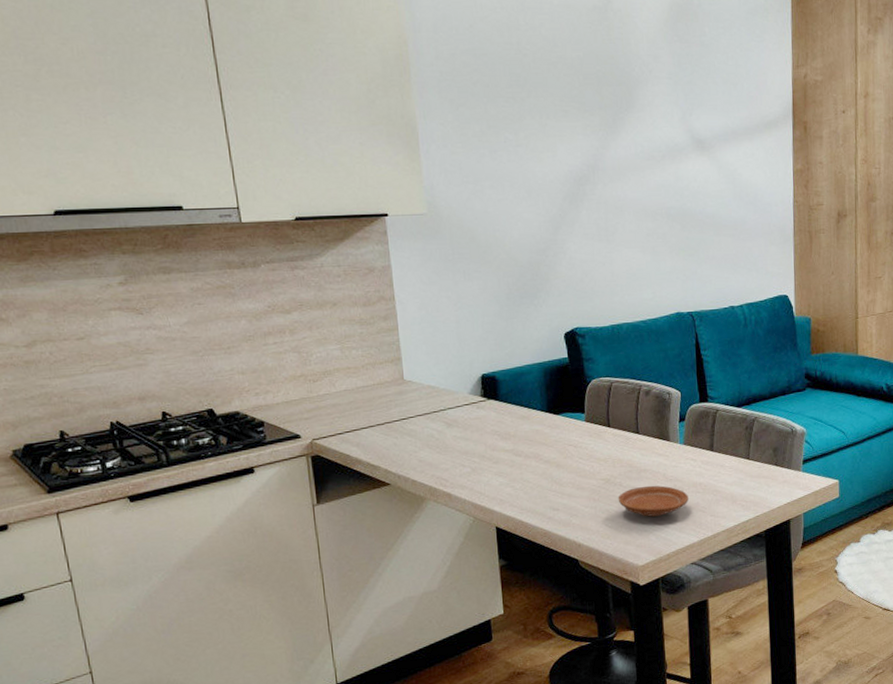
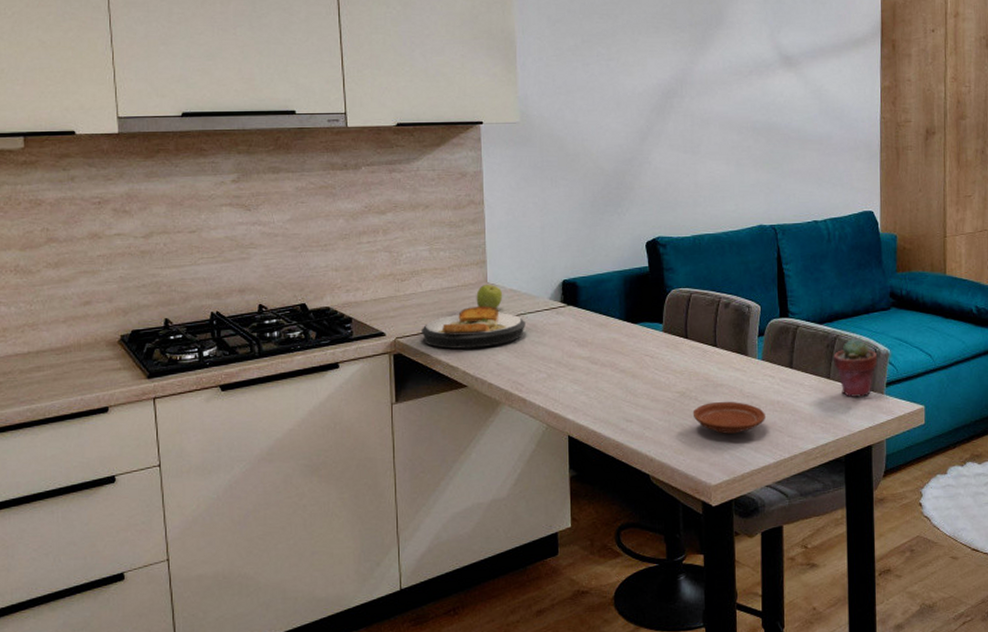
plate: none [337,403,446,448] -> present [420,305,525,349]
apple: none [393,382,421,406] -> present [476,285,503,309]
potted succulent: none [752,419,795,476] -> present [833,338,878,397]

